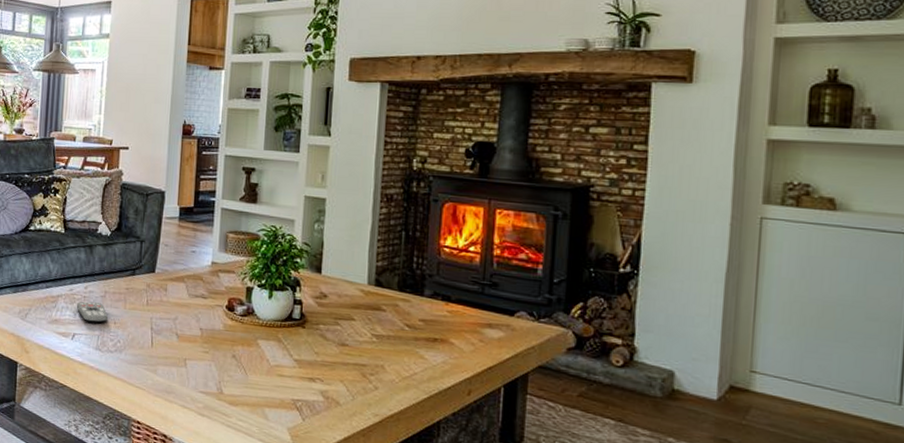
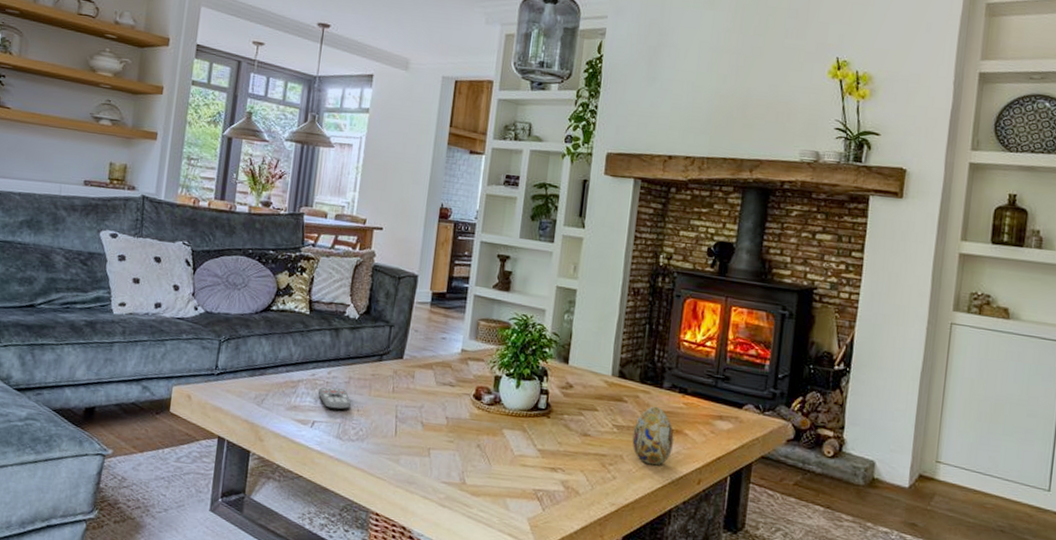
decorative egg: none [393,315,439,376] -> present [632,407,674,466]

